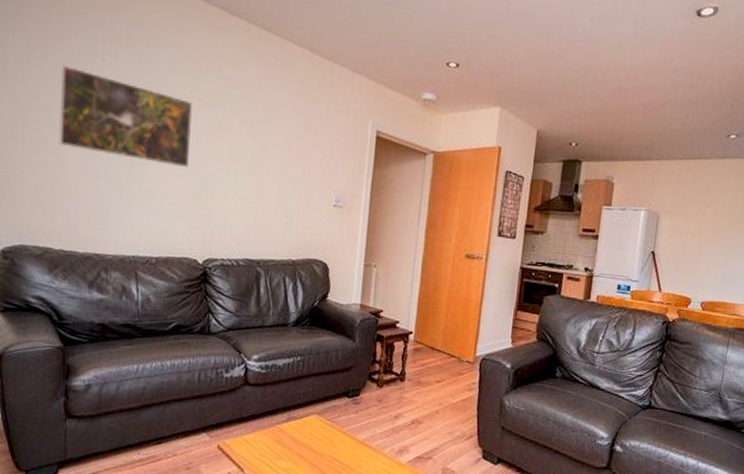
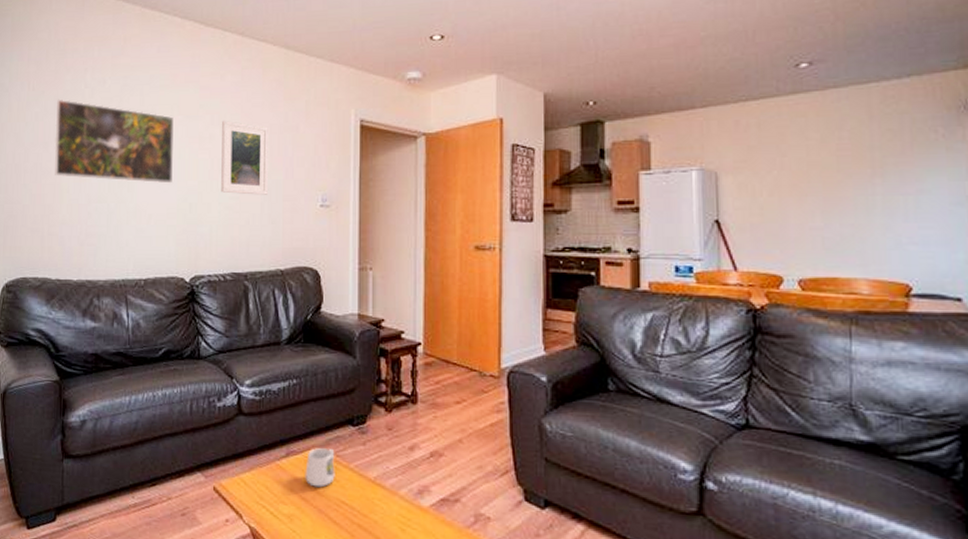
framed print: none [238,112,289,190] -> present [221,120,268,195]
mug: none [302,414,331,447] -> present [305,447,335,488]

